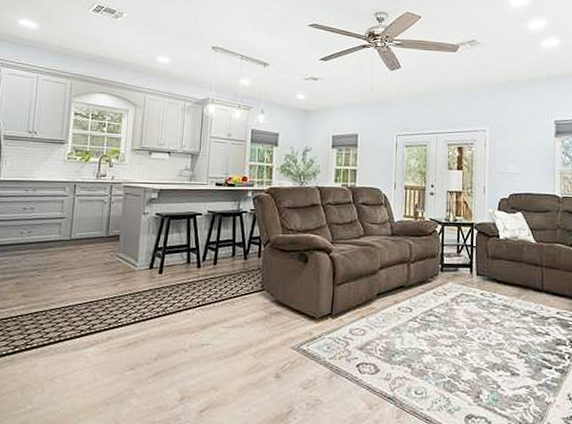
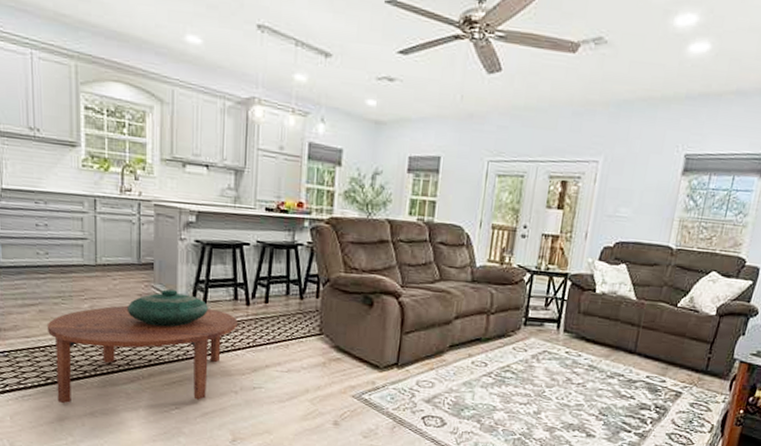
coffee table: none [21,273,190,371] -> present [47,305,238,404]
decorative bowl: none [93,258,164,292] -> present [126,289,208,327]

